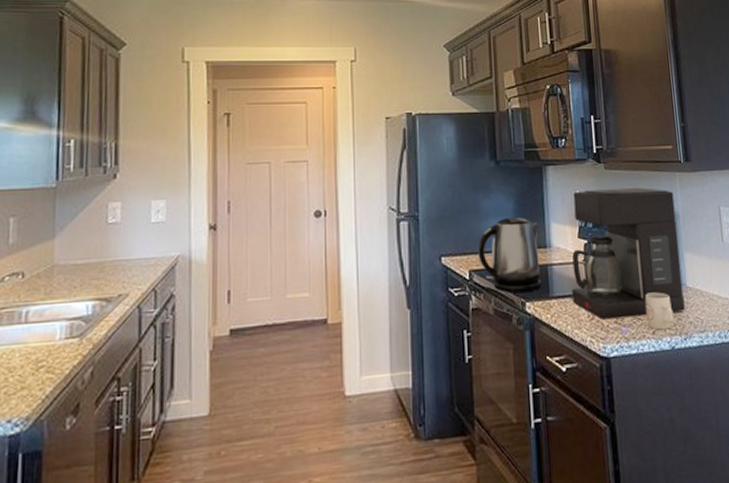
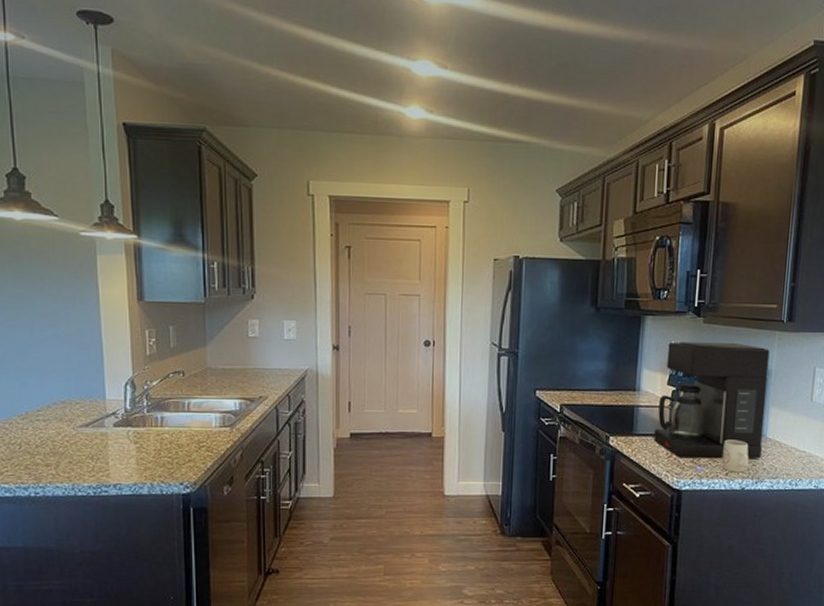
kettle: present [477,216,542,293] -> none [570,360,630,427]

